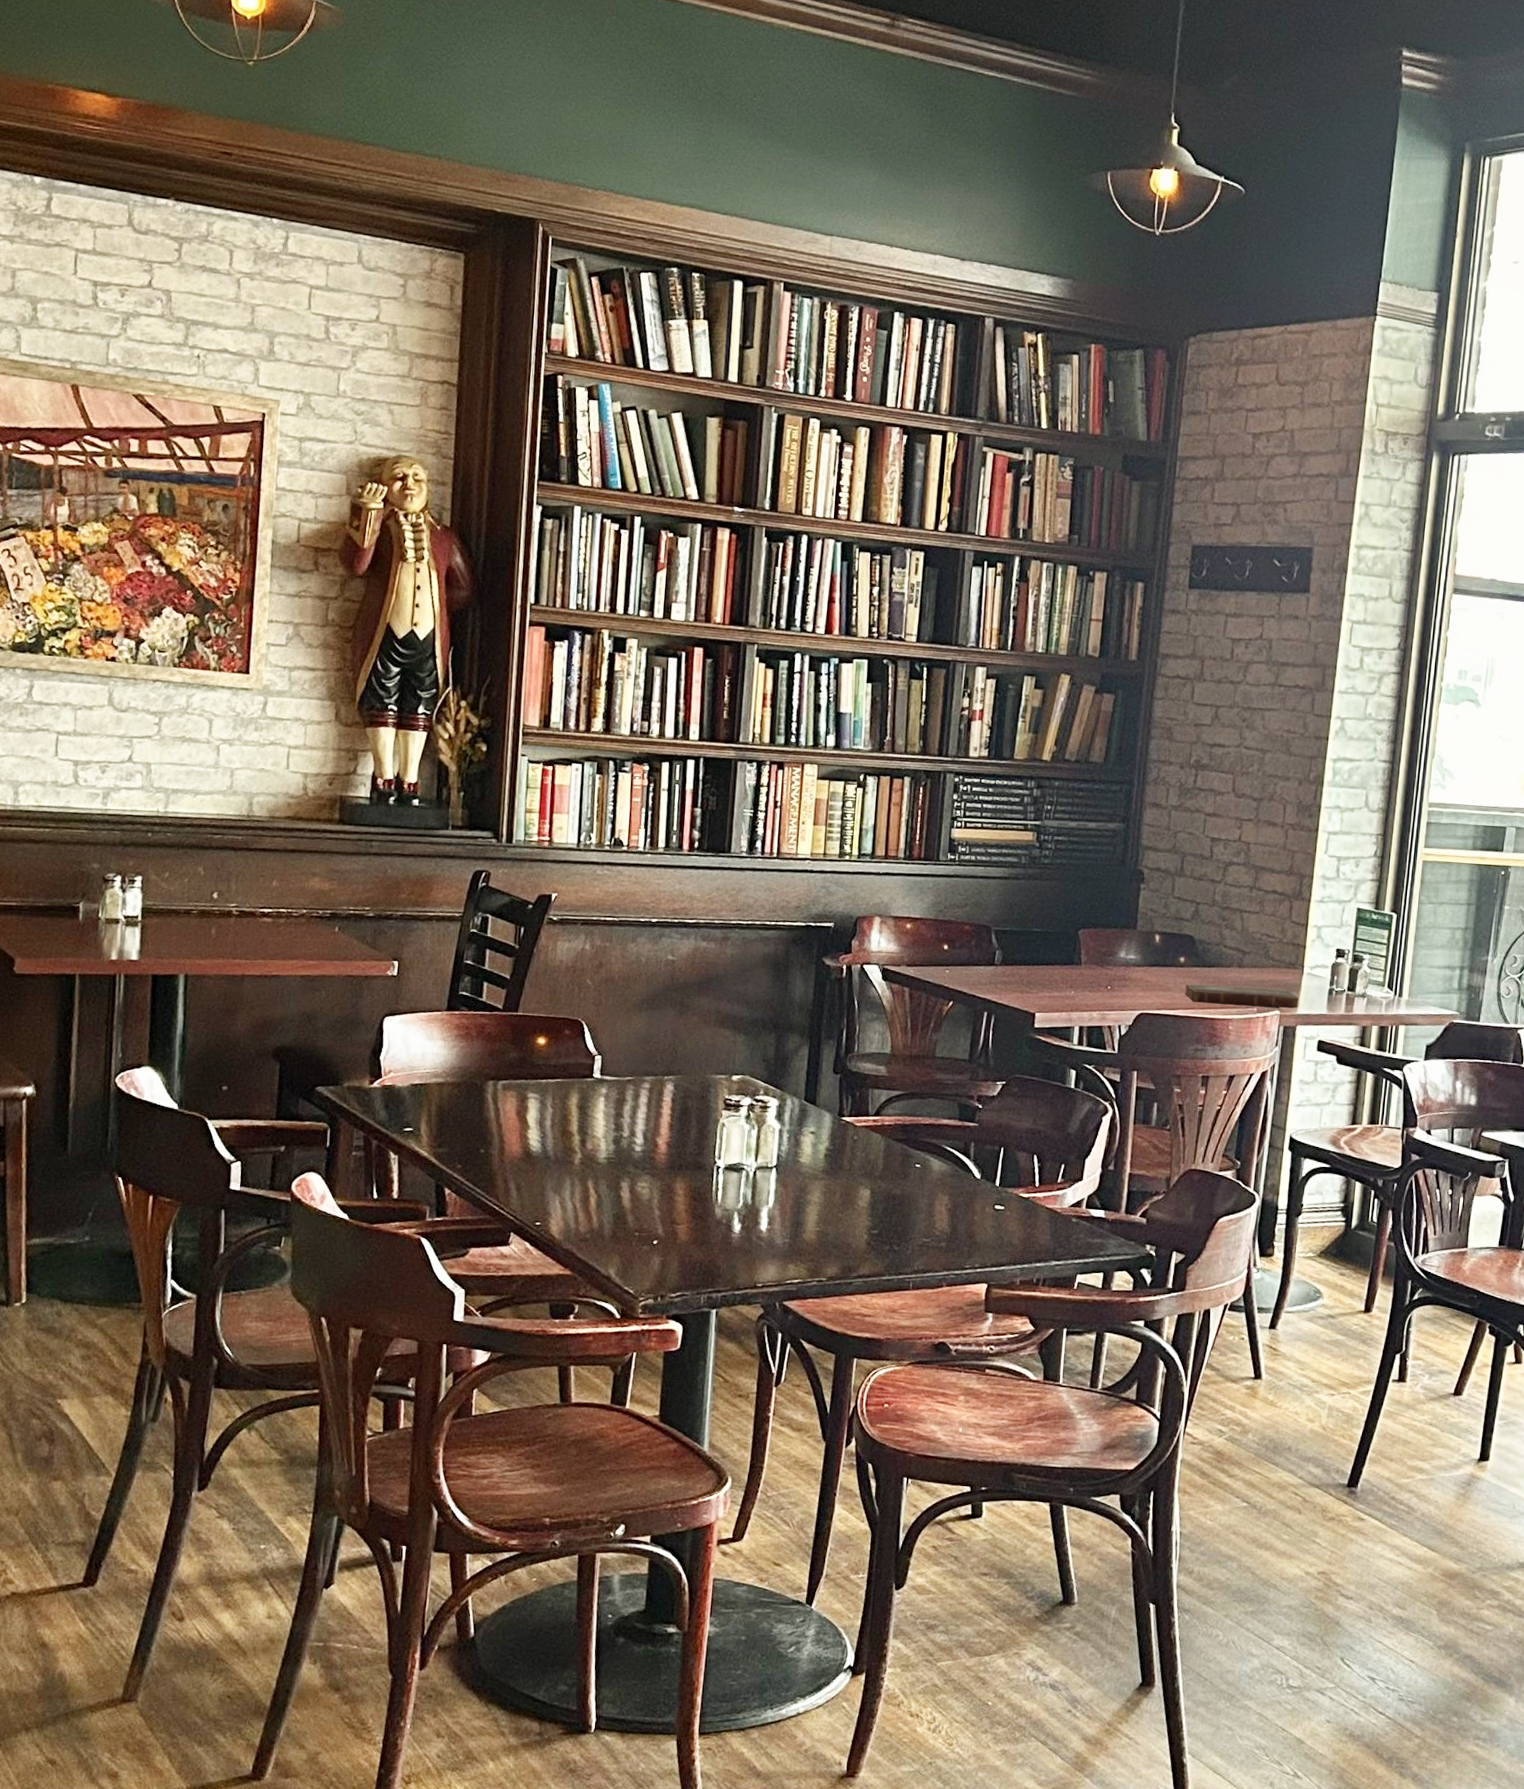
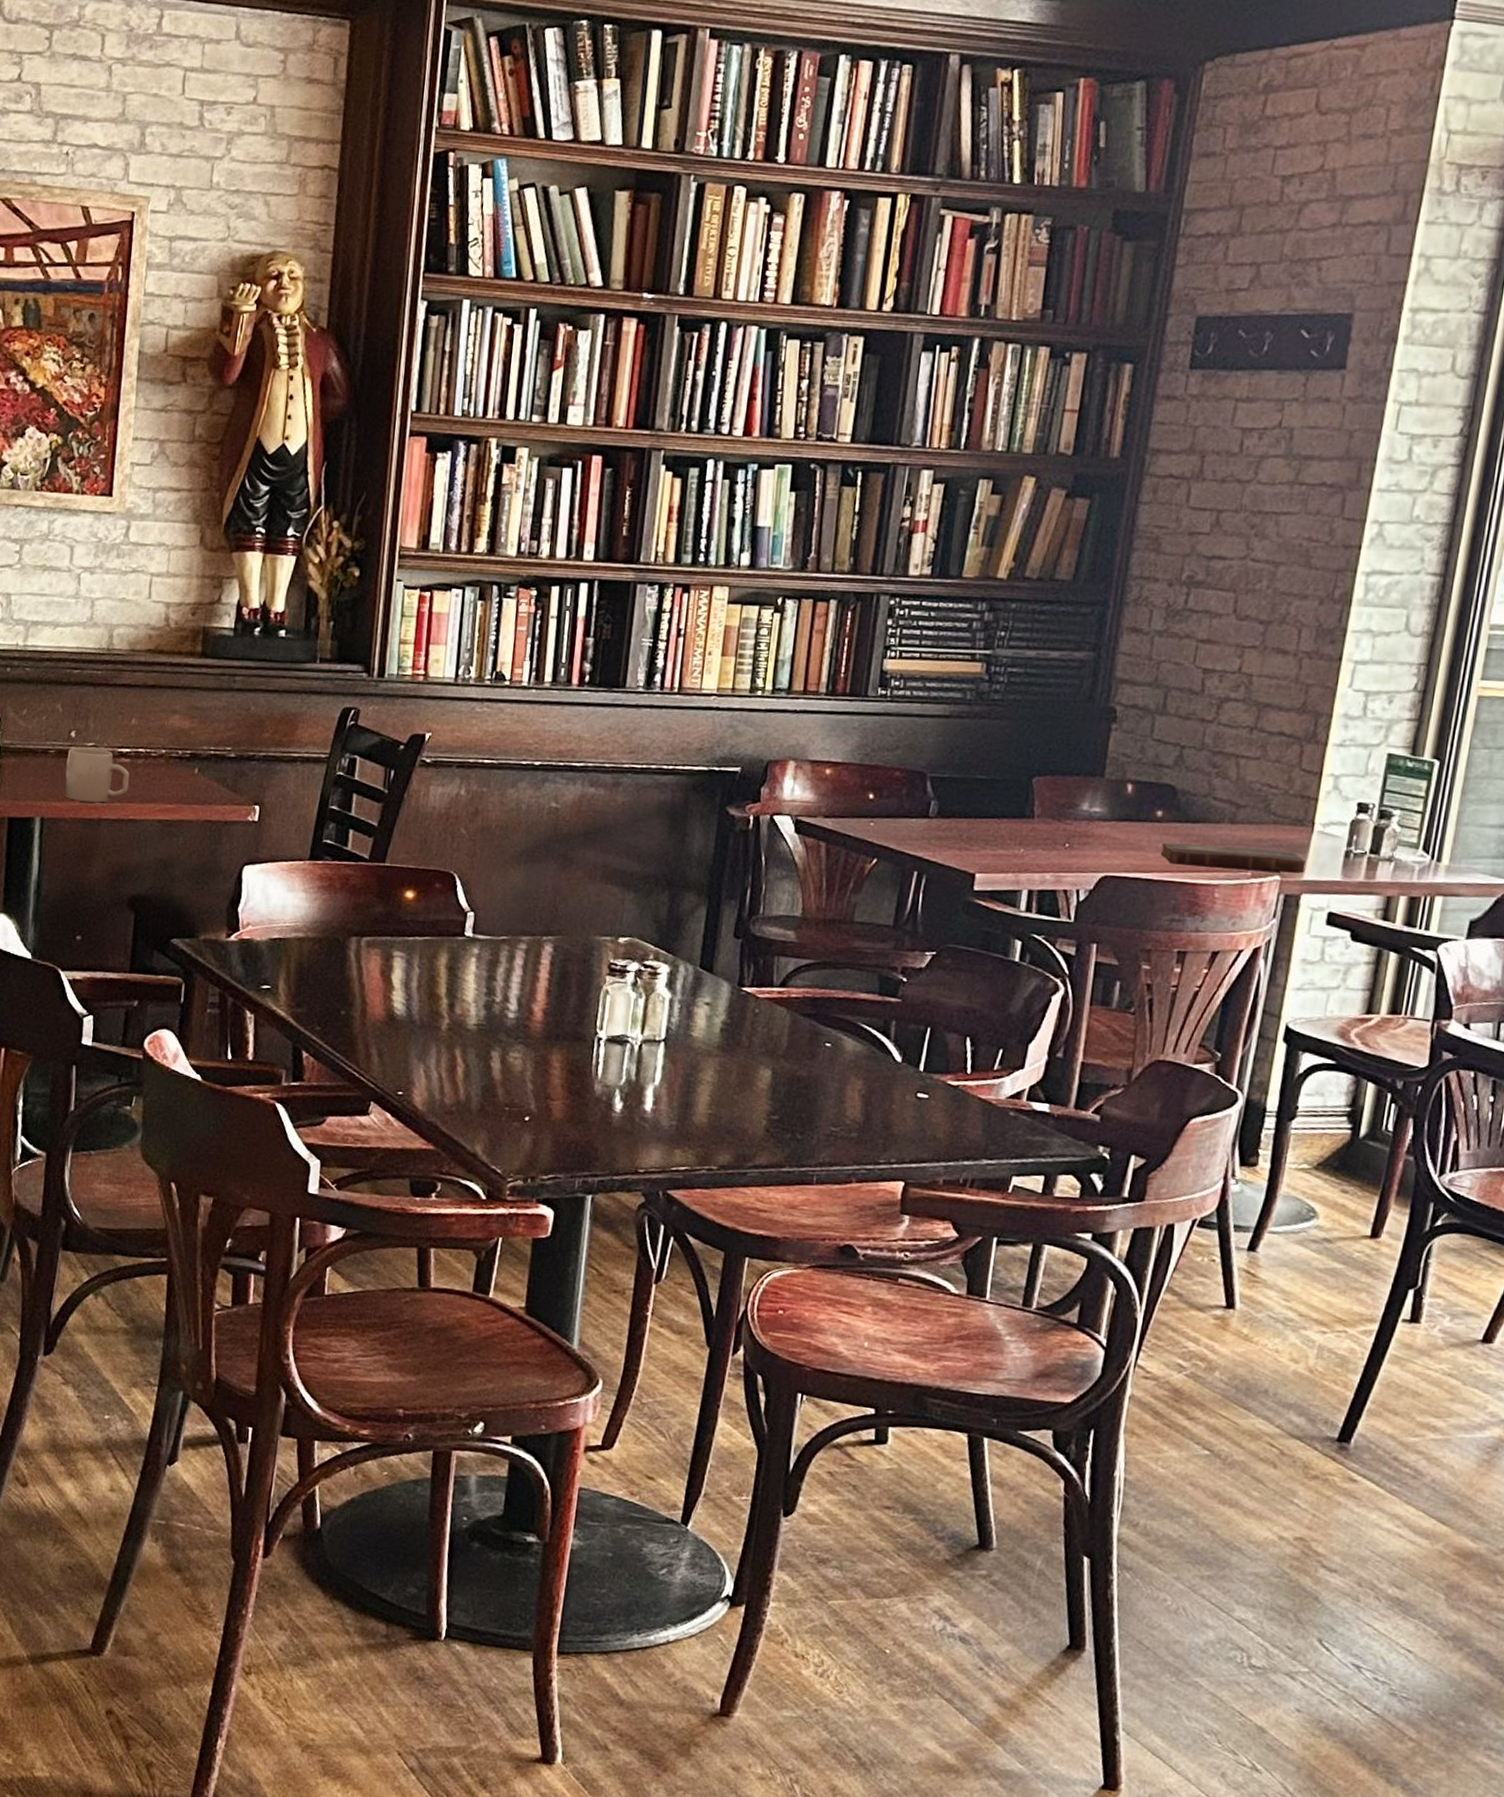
mug: none [208,907,272,960] -> present [64,747,130,803]

